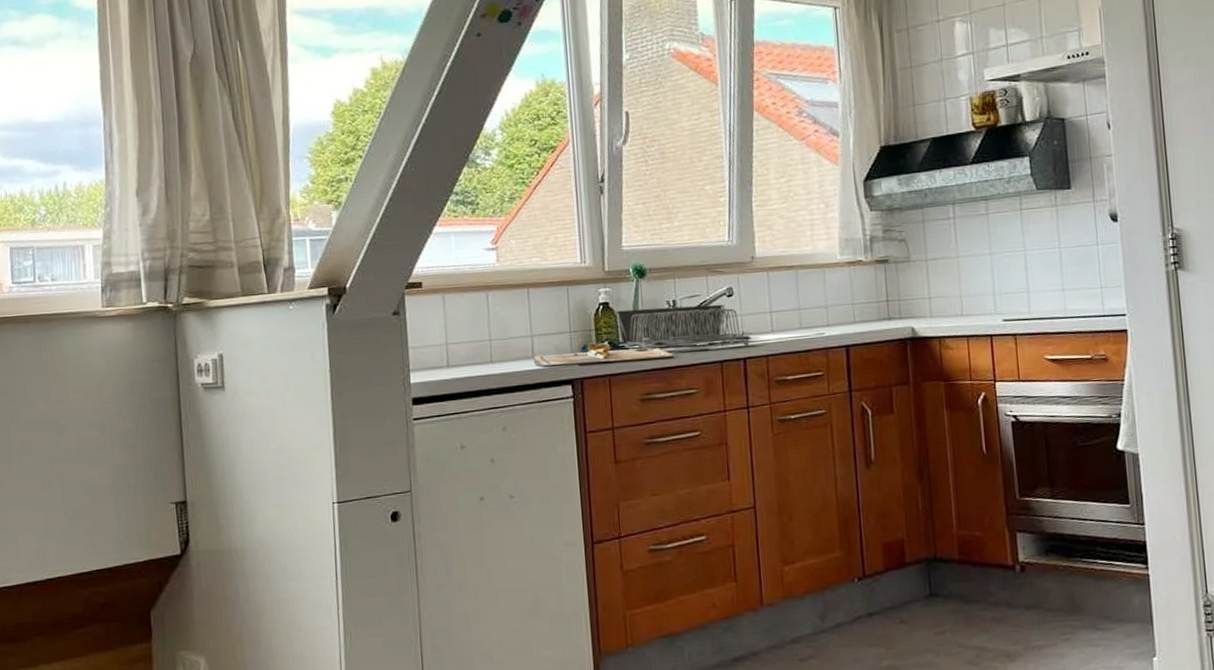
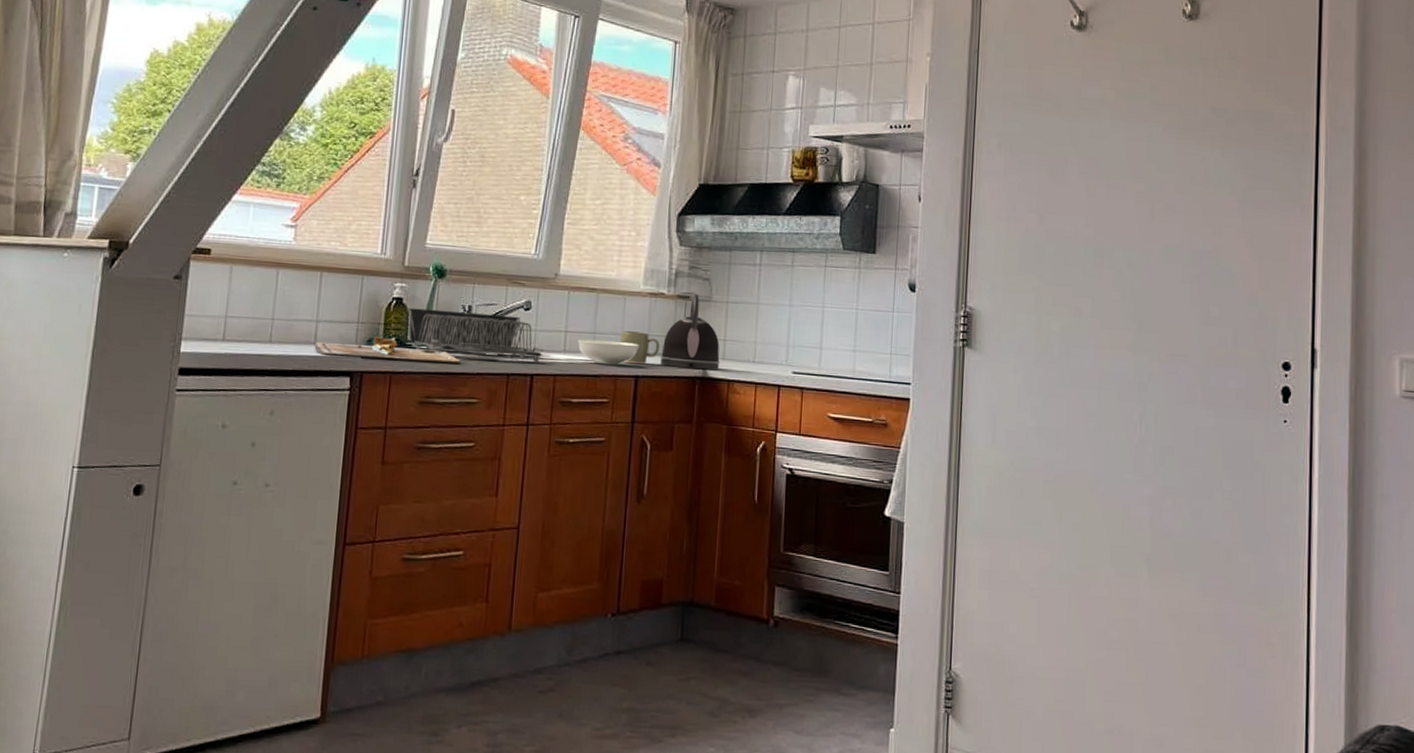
bowl: none [784,313,846,339] -> present [578,338,640,366]
mug: none [824,301,865,335] -> present [619,331,659,365]
kettle: none [867,257,929,332] -> present [659,294,721,370]

